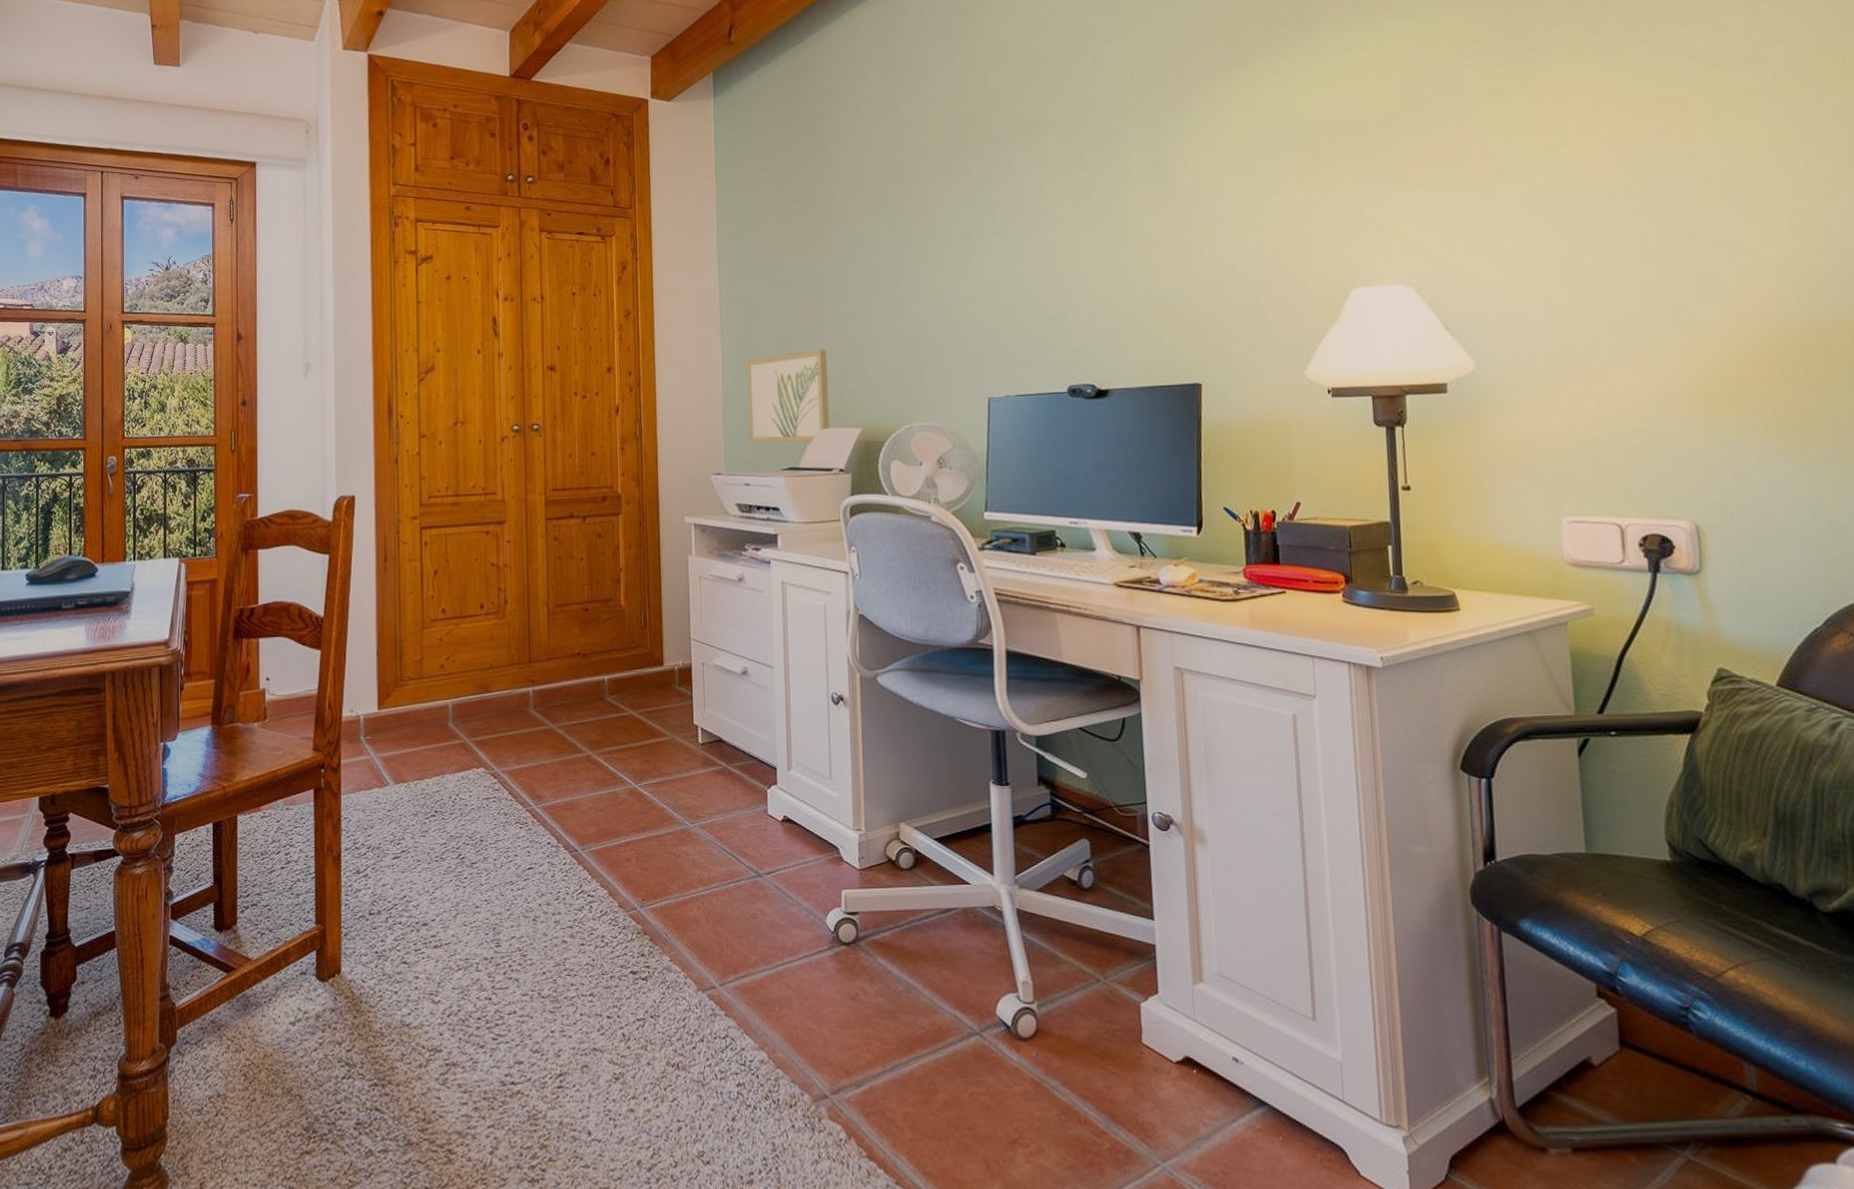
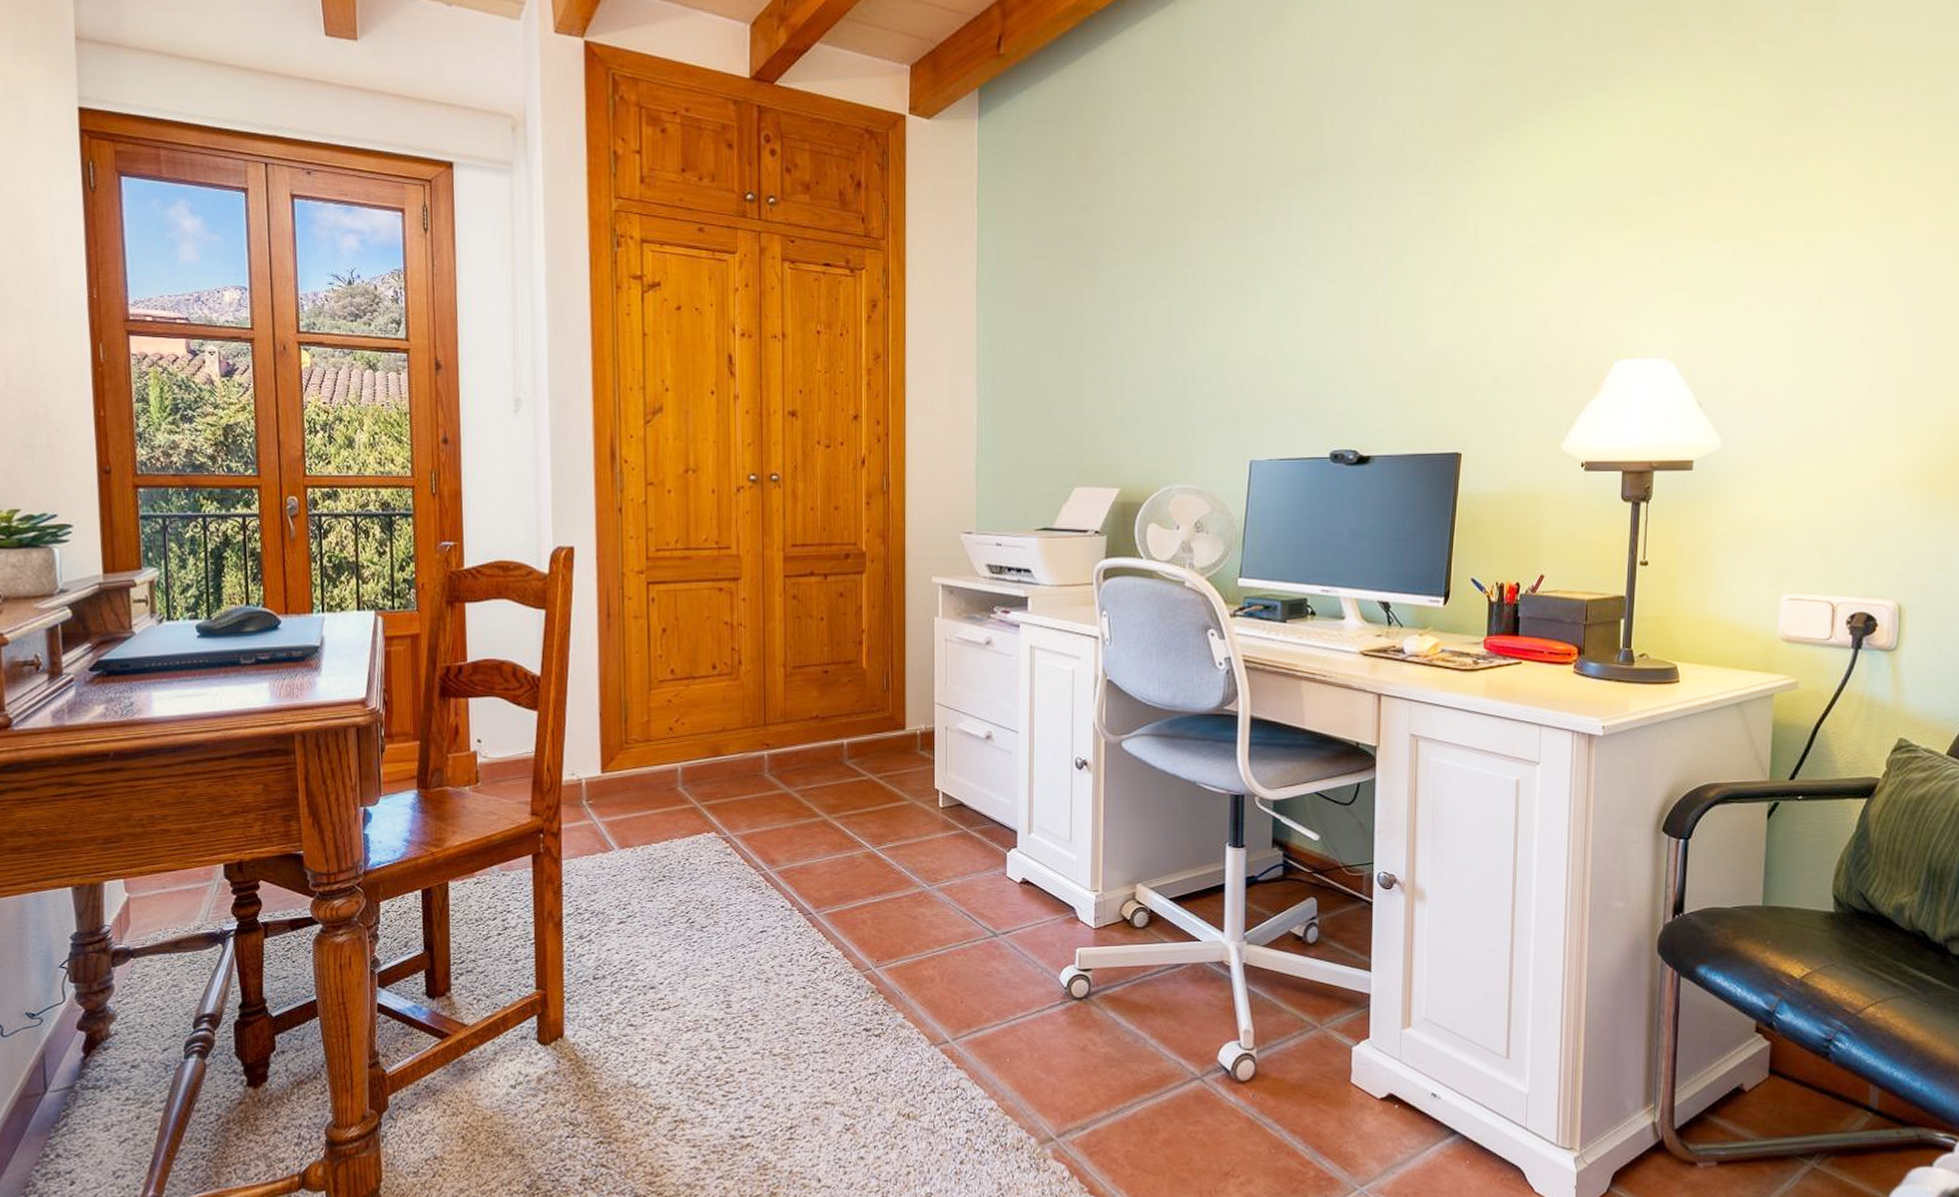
wall art: present [746,349,830,443] -> none [1002,404,1087,502]

